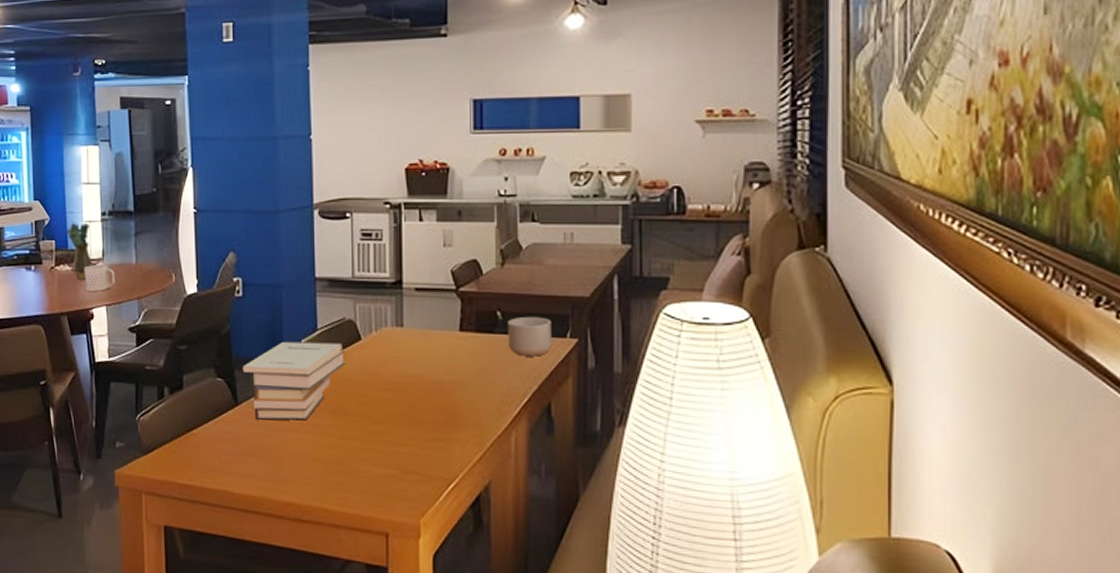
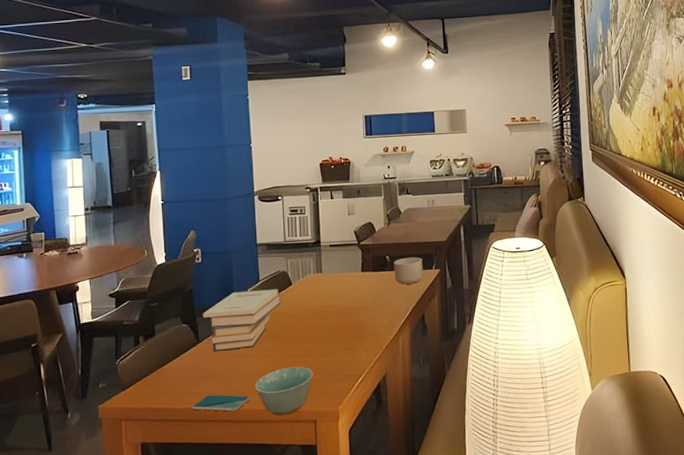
vase: present [66,221,94,279] -> none [54,216,79,261]
mug: present [84,264,115,293] -> none [70,247,97,270]
smartphone: none [226,477,301,504] -> present [191,394,250,412]
bowl: none [308,454,386,520] -> present [255,366,313,416]

